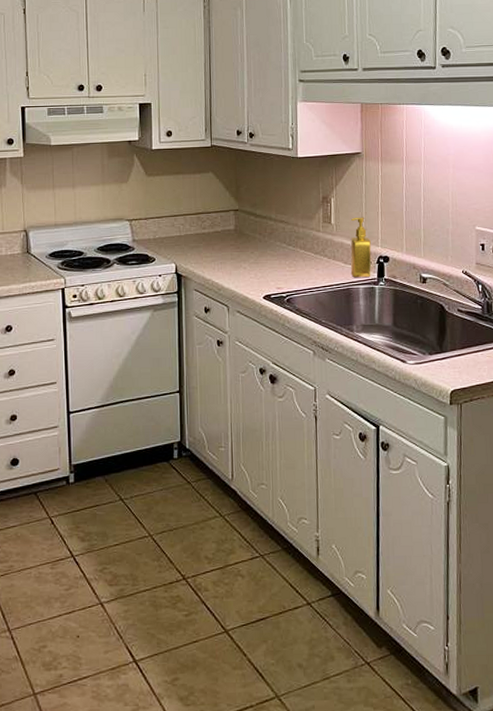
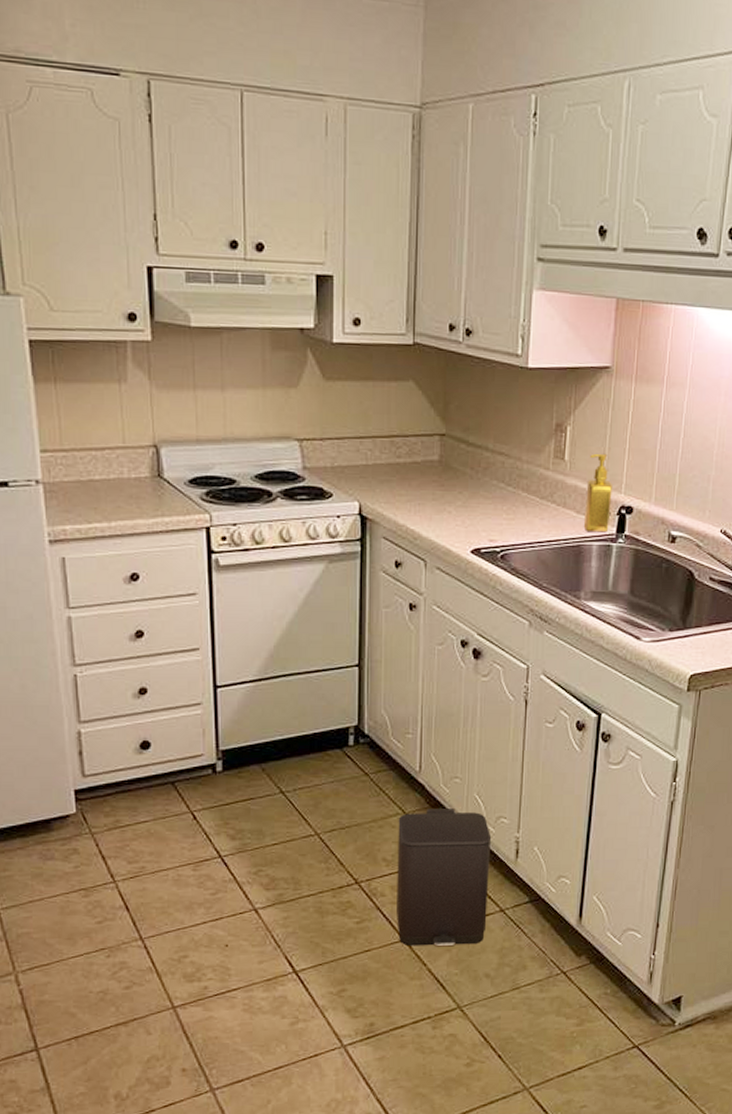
pedal bin: none [216,511,296,638] -> present [397,808,492,947]

